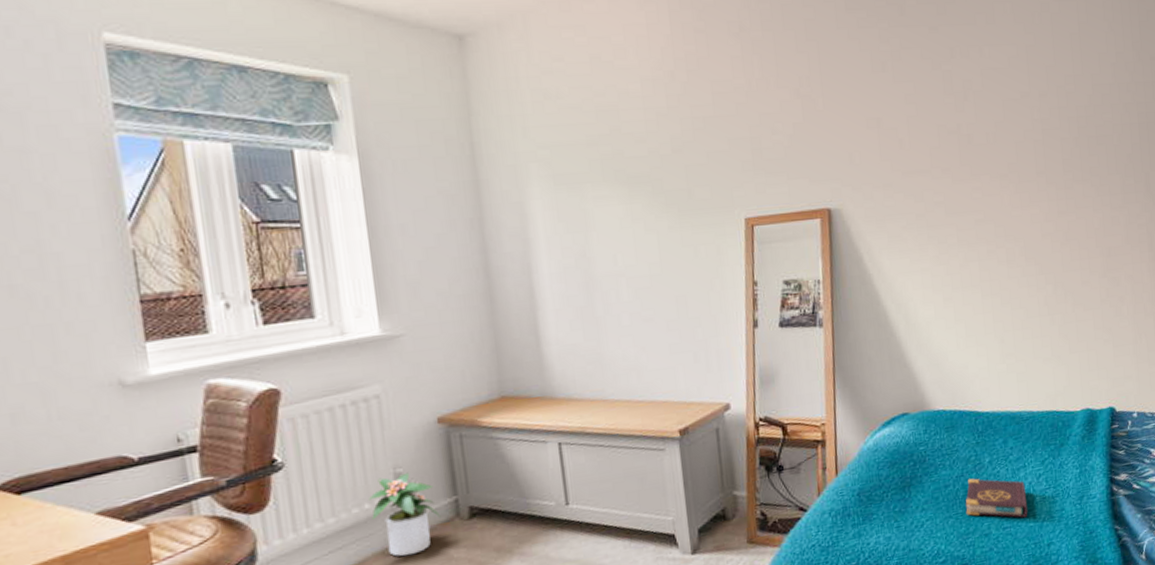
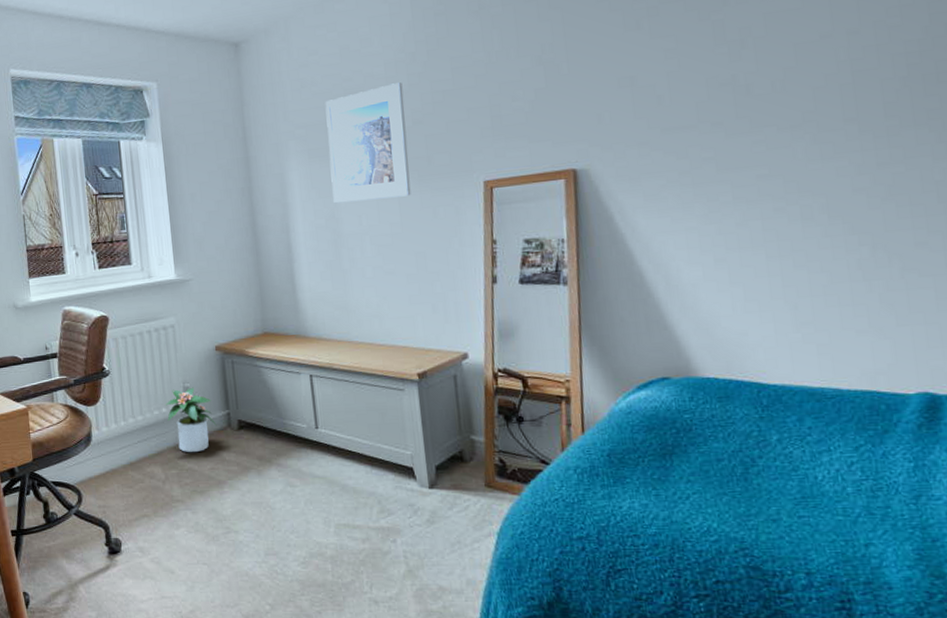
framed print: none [573,104,671,240] -> present [325,82,411,203]
book: present [965,478,1028,518] -> none [745,456,835,509]

